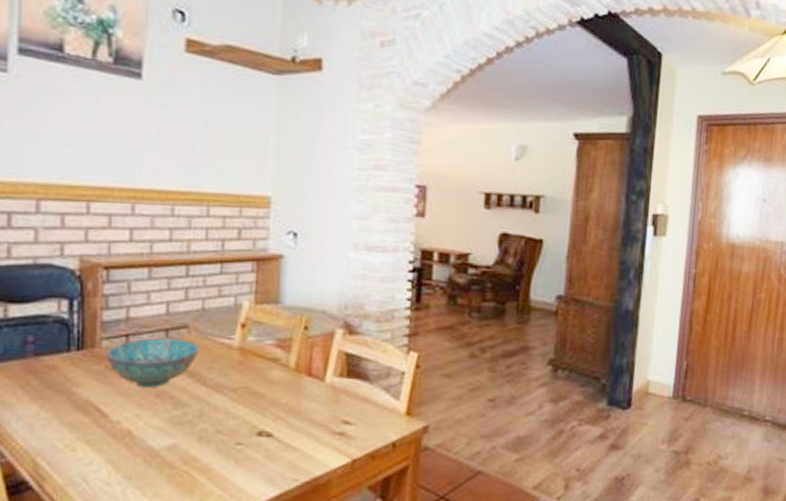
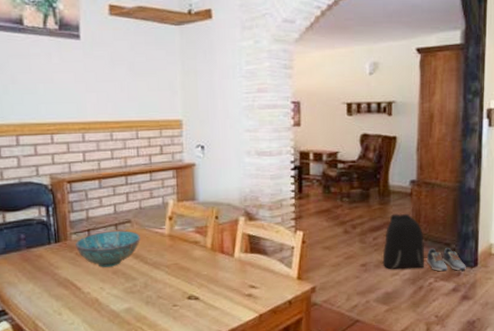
backpack: none [515,336,570,408] -> present [382,213,425,269]
shoe: none [570,382,617,413] -> present [426,247,466,272]

